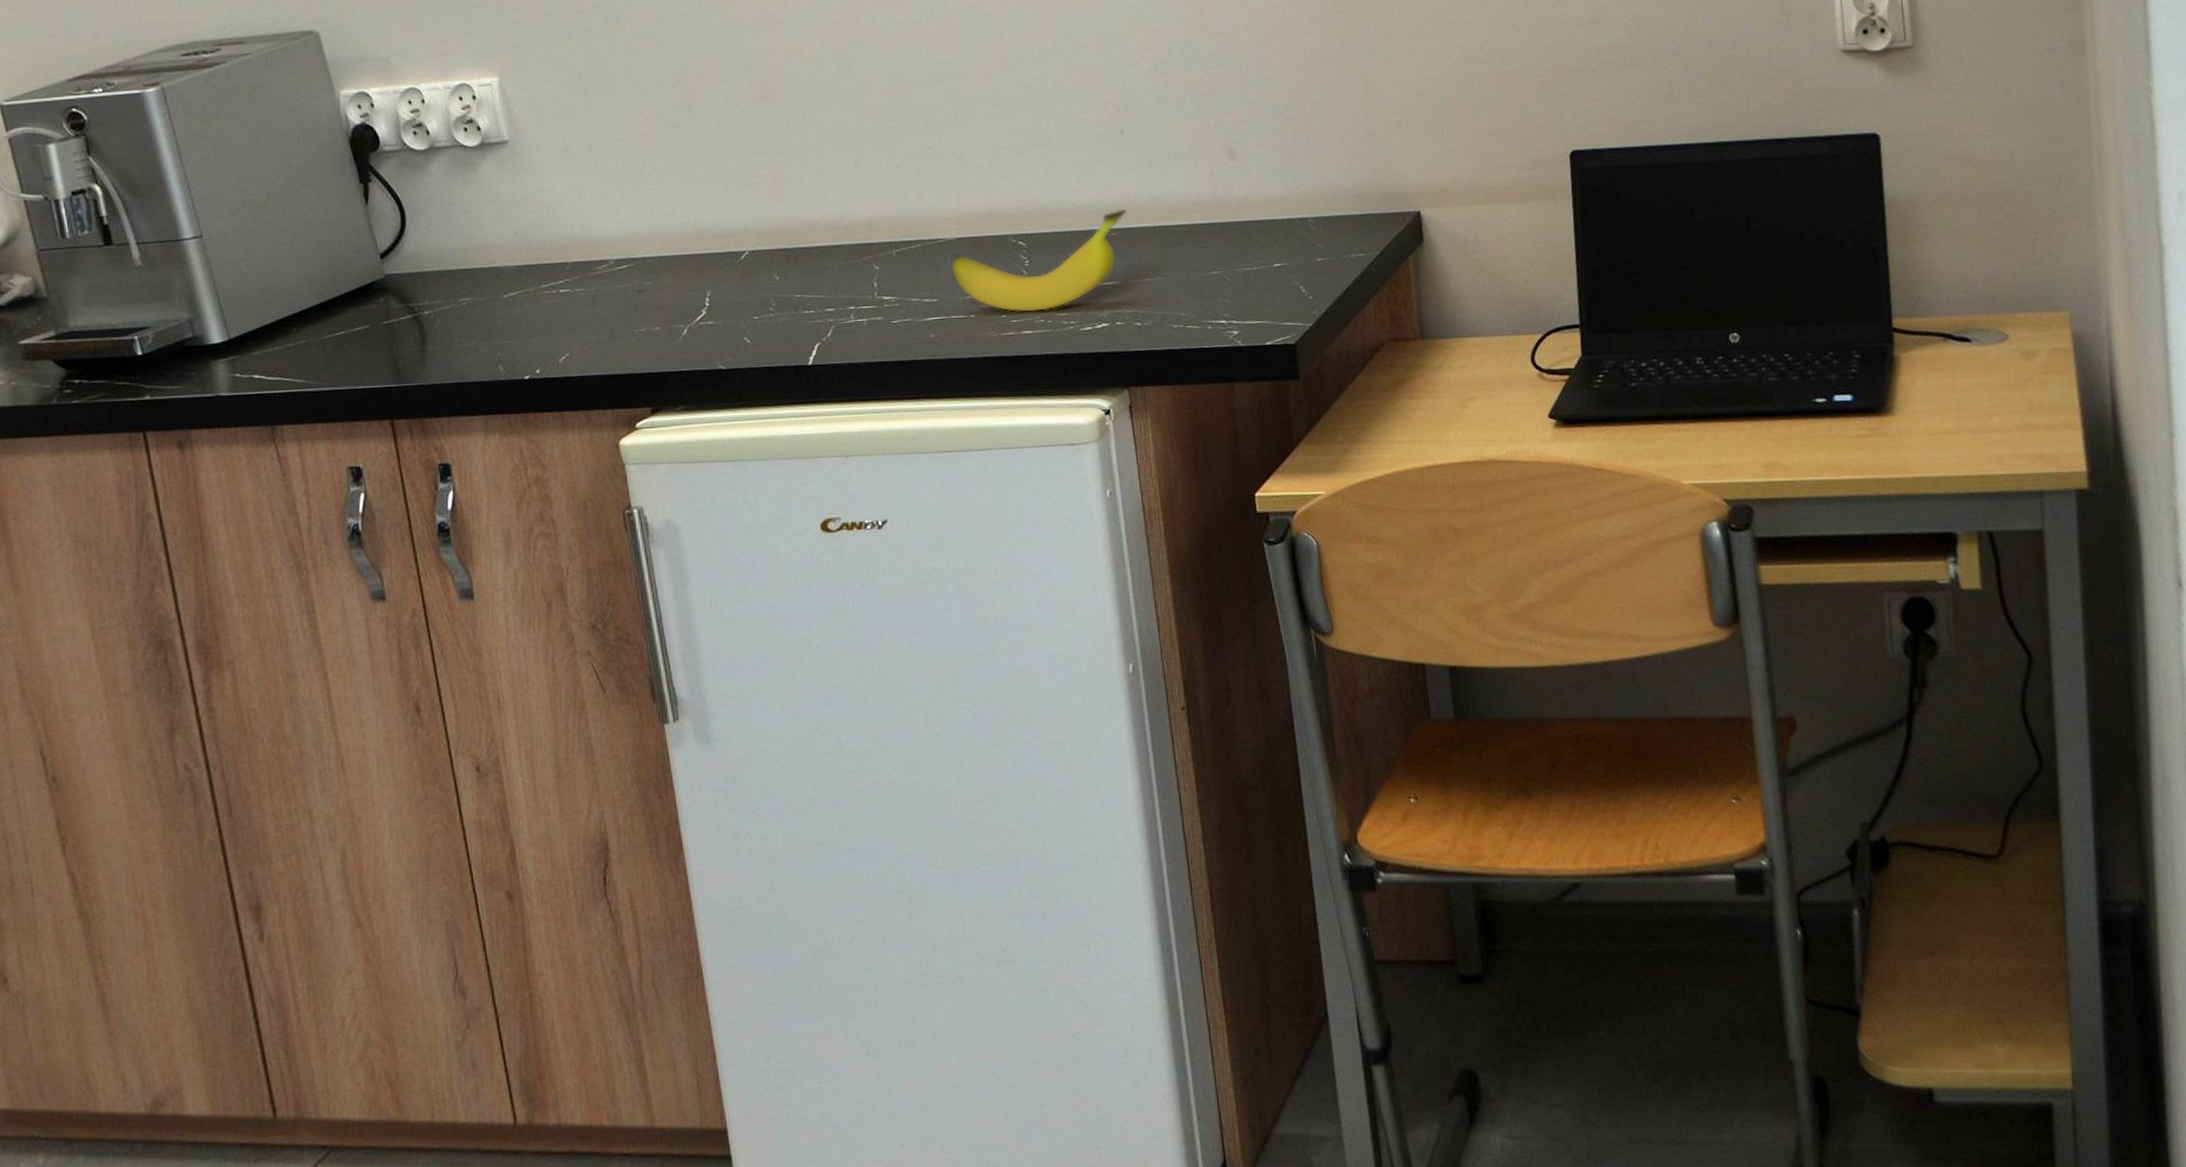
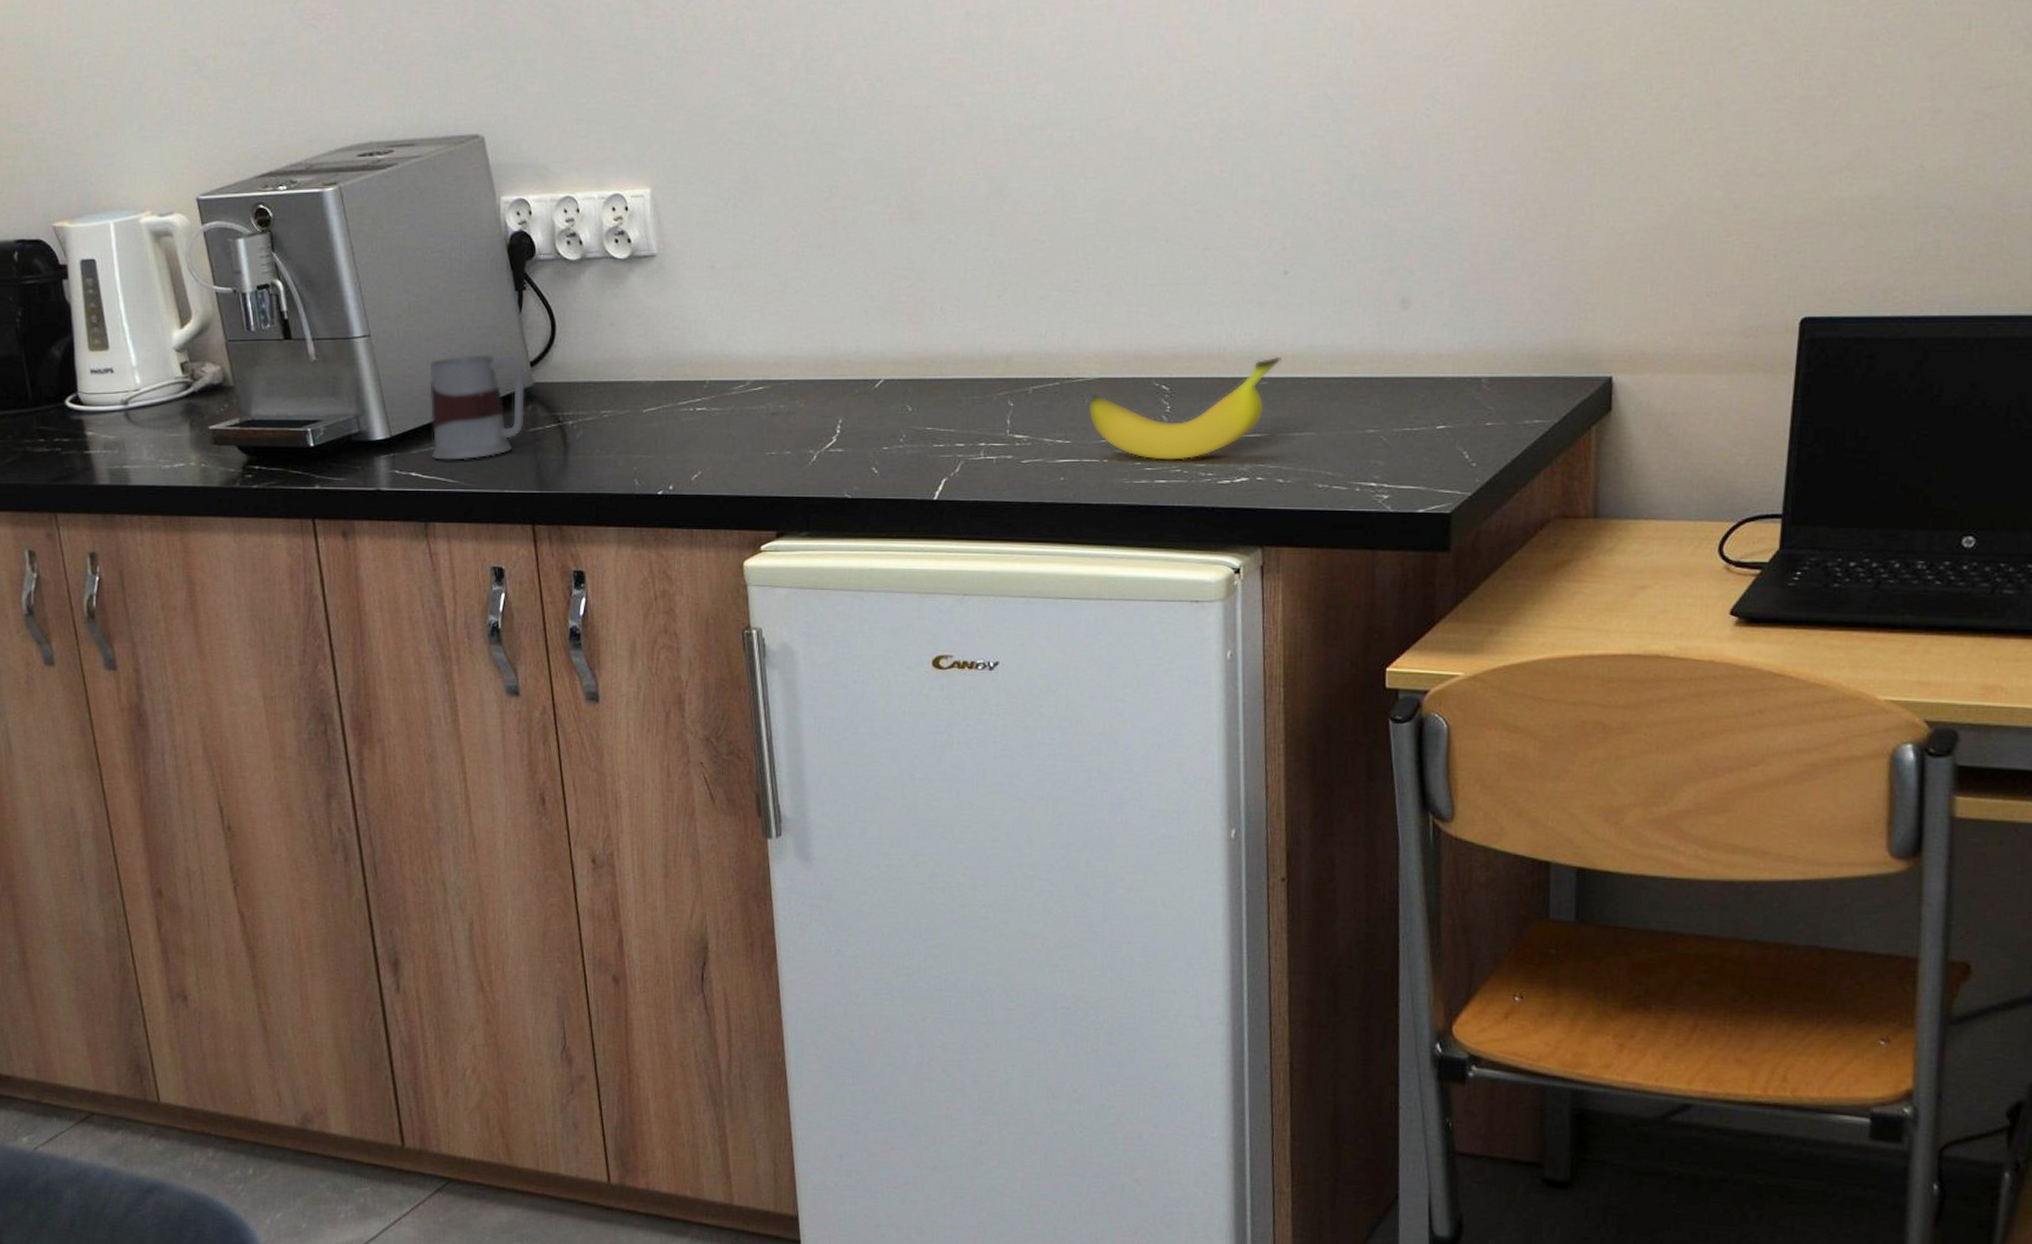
mug: none [269,248,377,361] -> present [429,354,526,460]

